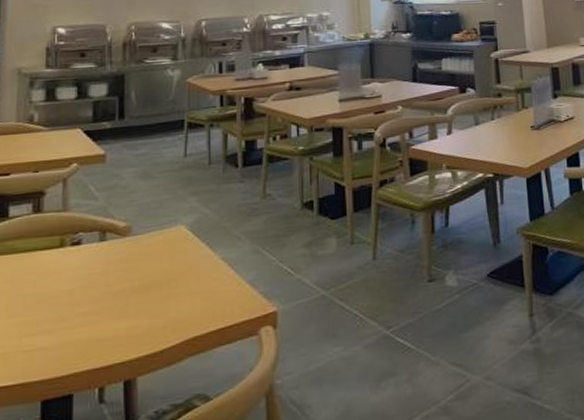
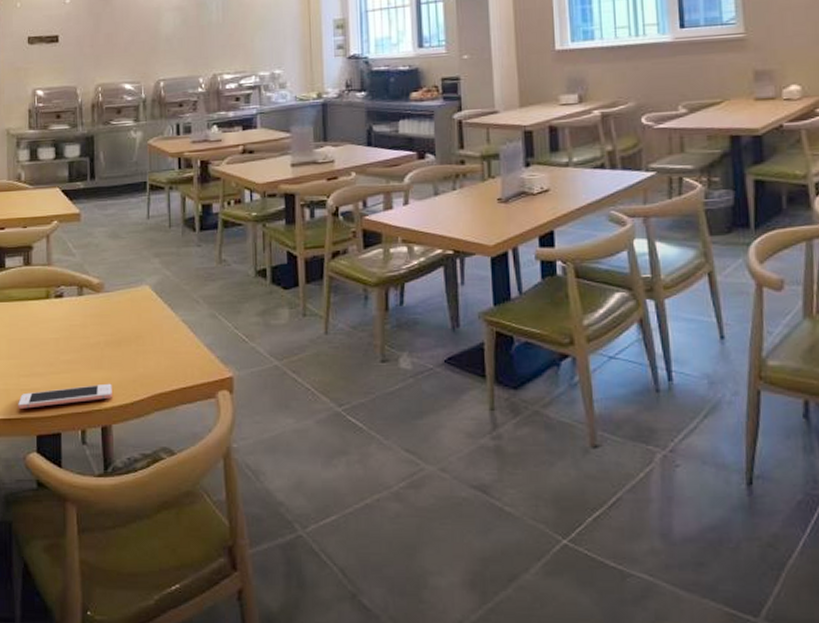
cell phone: none [18,332,138,373] -> present [18,383,112,409]

